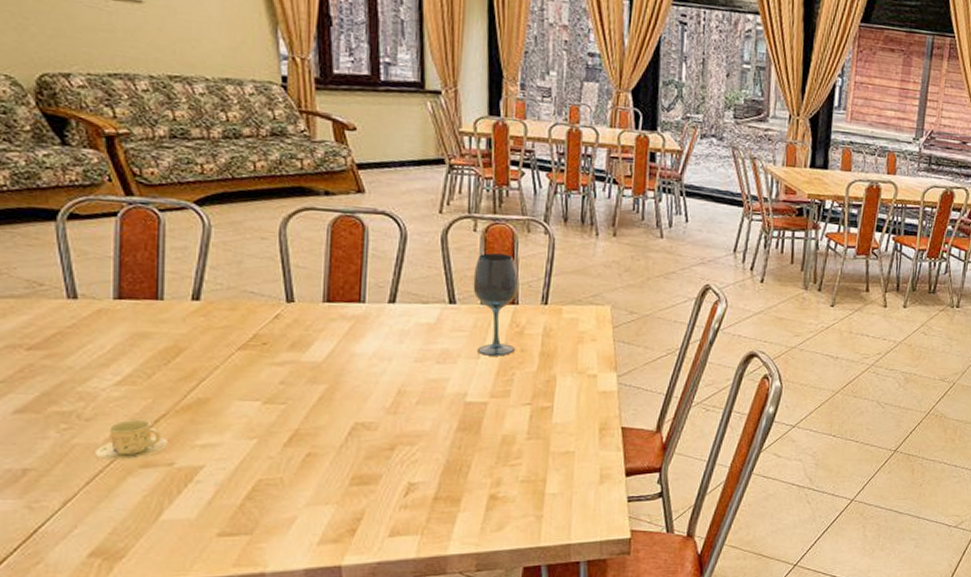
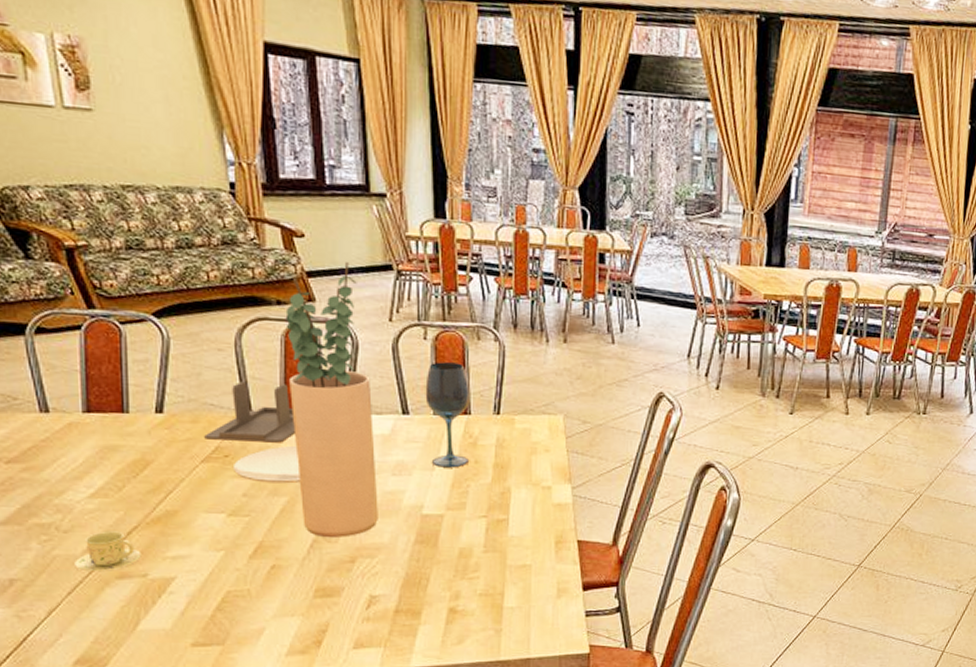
napkin holder: none [242,270,338,331] -> present [204,381,295,443]
plate: none [270,333,342,372] -> present [232,445,301,484]
vase: none [333,155,421,425] -> present [285,262,378,537]

